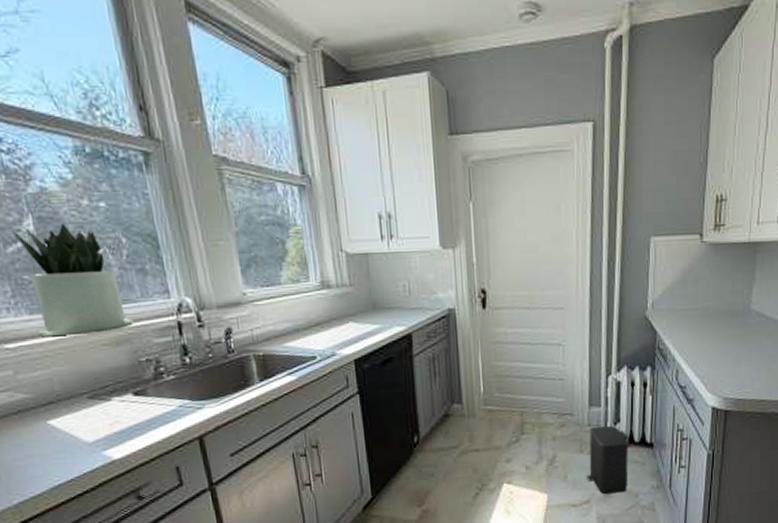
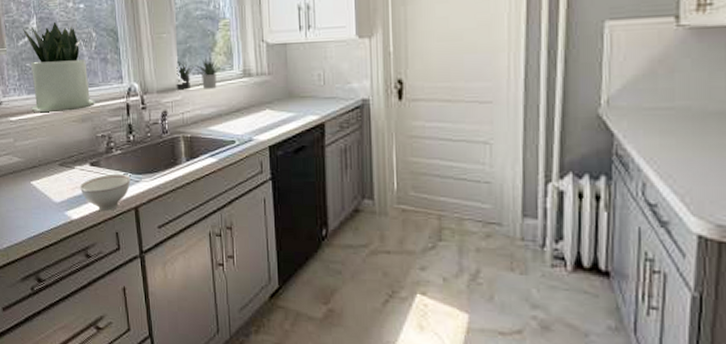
bowl: none [120,401,191,445] -> present [79,173,131,211]
succulent plant: none [239,268,297,305] -> present [176,57,223,90]
pedal bin: present [585,425,629,494] -> none [517,241,576,327]

